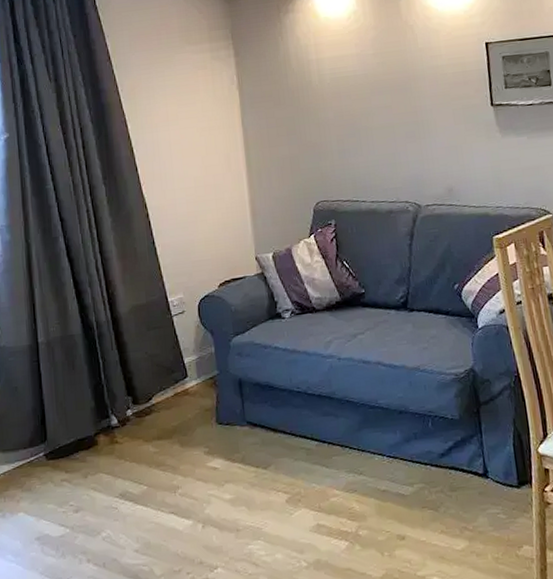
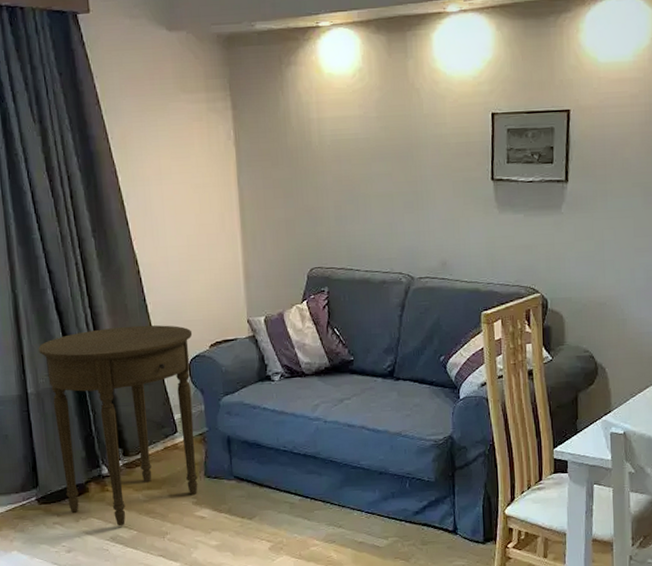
side table: none [49,266,210,482] -> present [38,325,198,527]

